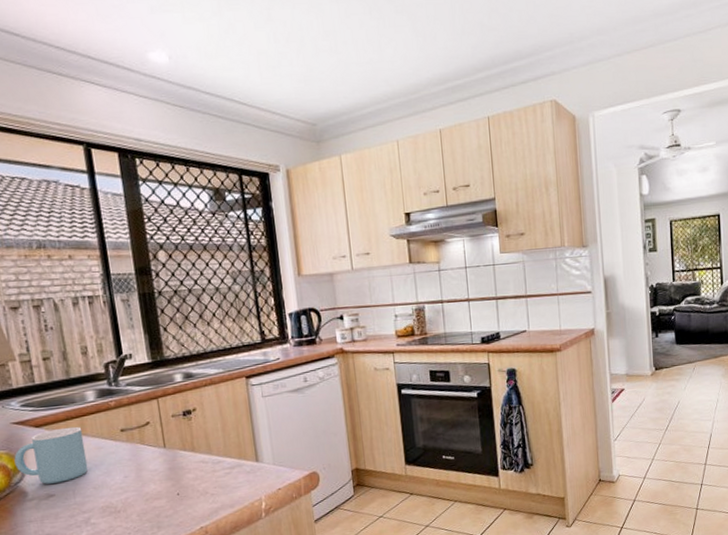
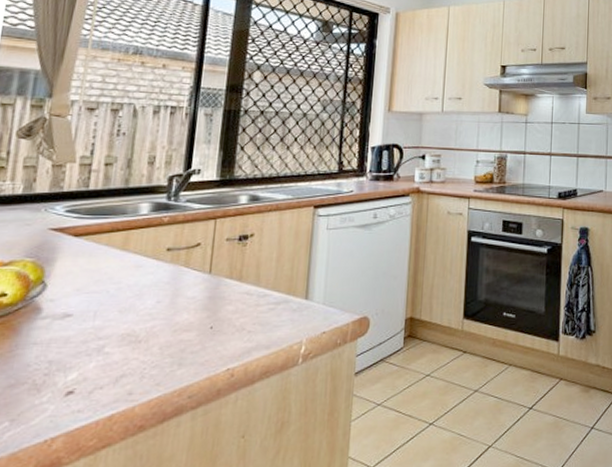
mug: present [14,426,88,484] -> none [38,240,125,301]

